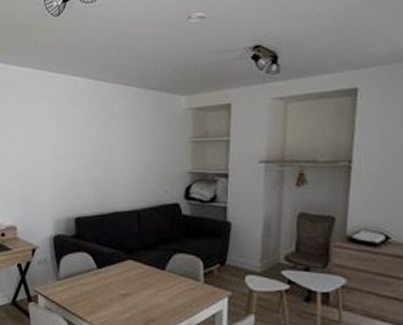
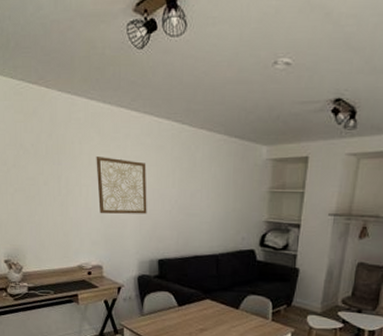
wall art: none [12,116,63,173] -> present [96,157,147,214]

